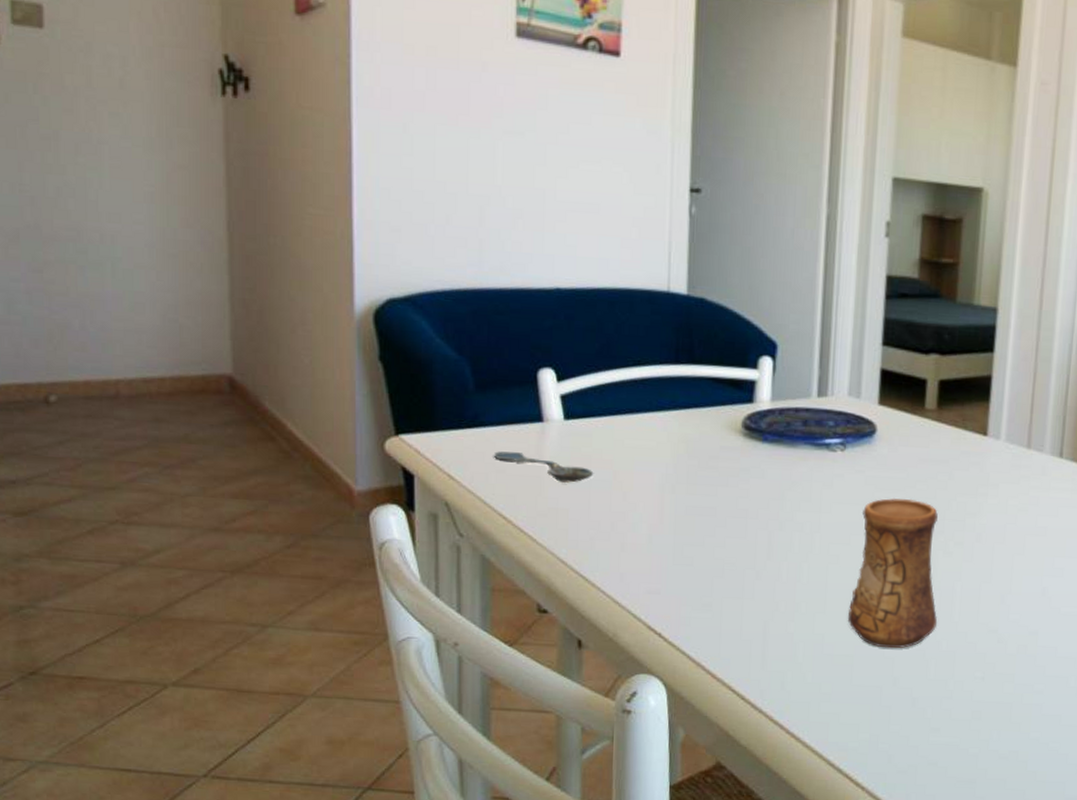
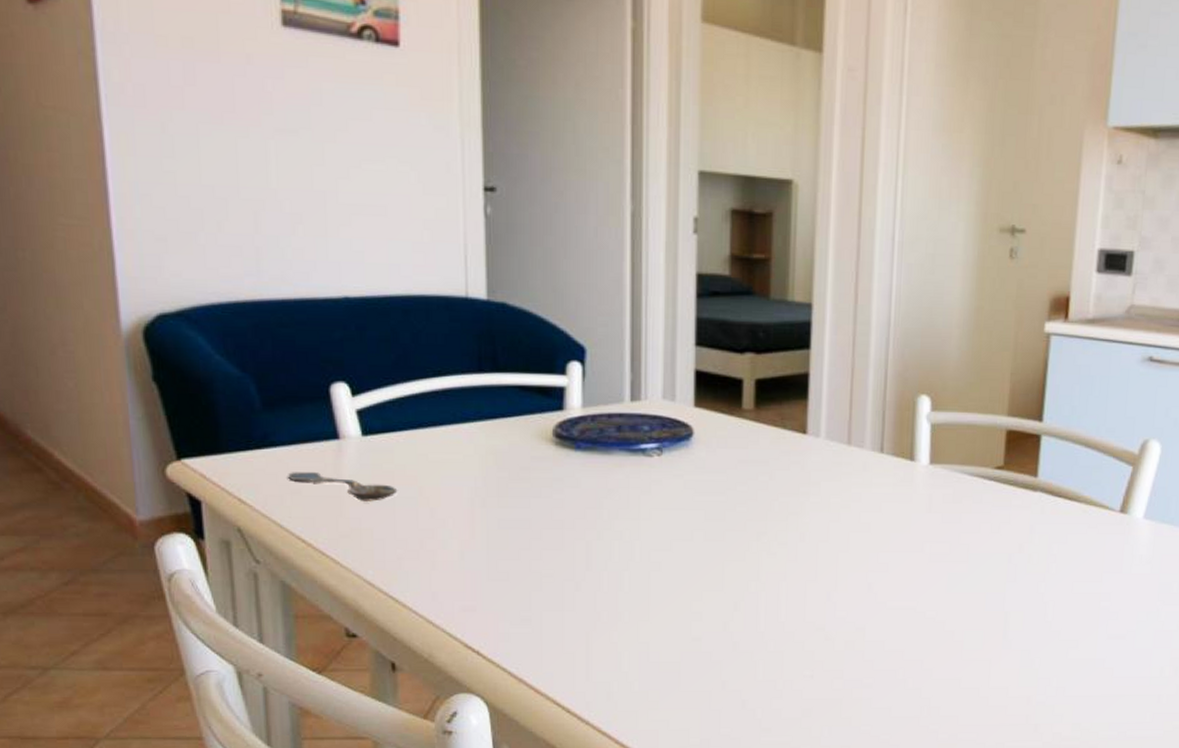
cup: present [847,497,938,649] -> none [672,500,763,652]

